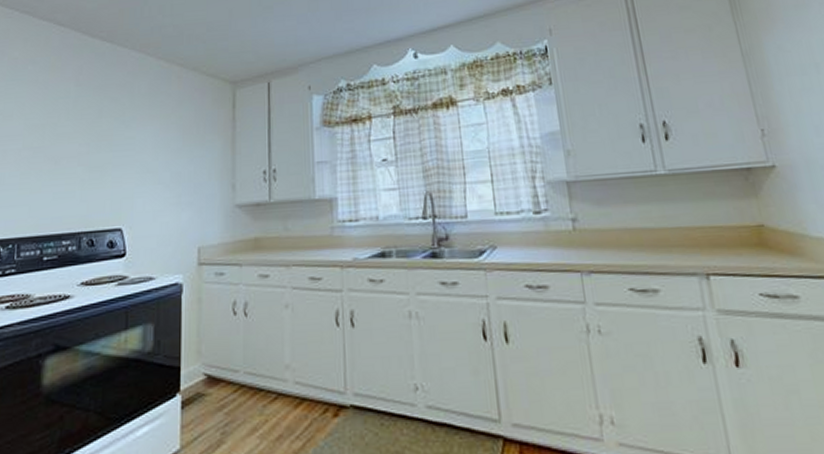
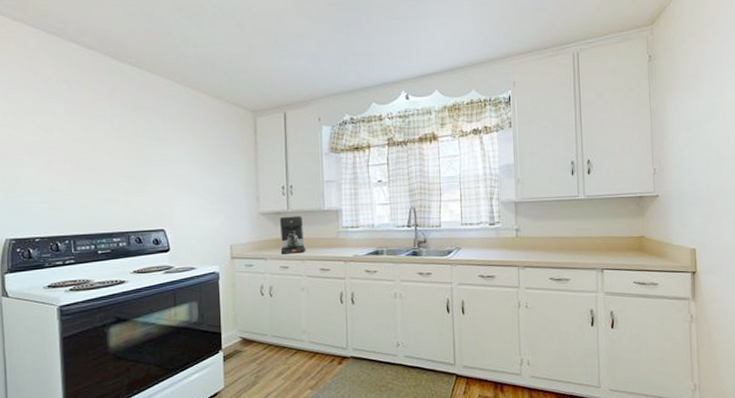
coffee maker: none [259,207,292,259] -> present [280,216,306,254]

